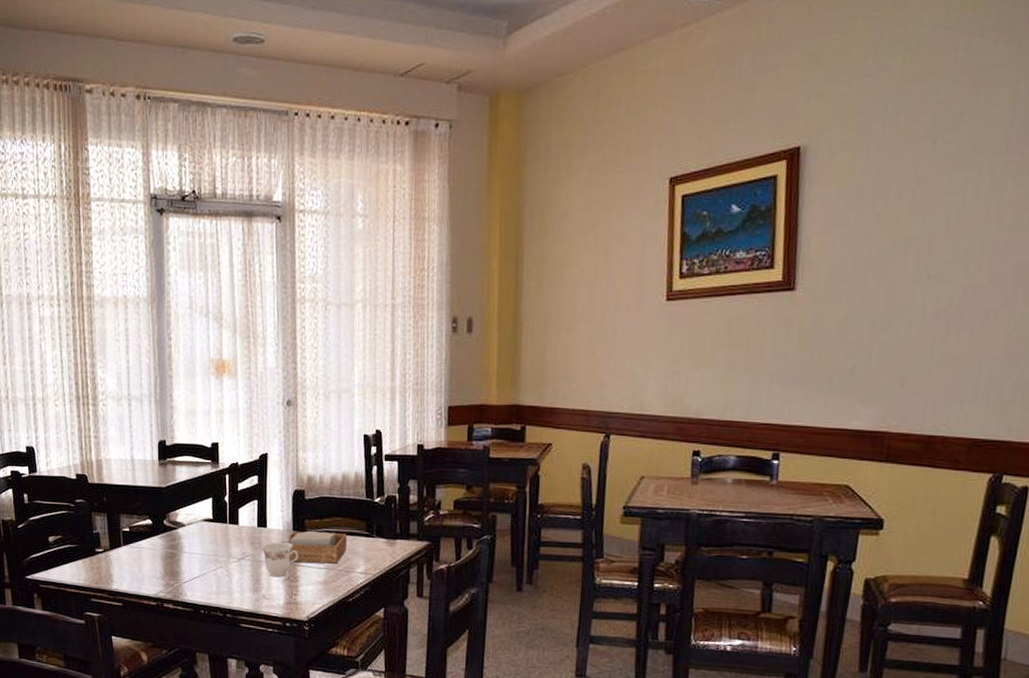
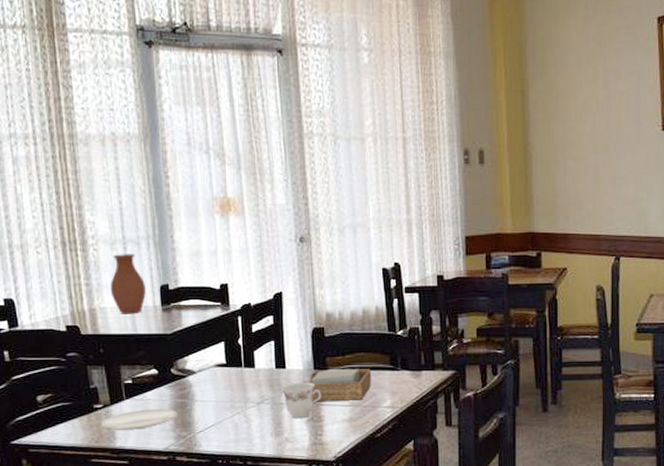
plate: none [100,556,167,575] -> present [100,409,177,430]
vase: none [115,410,145,467] -> present [110,254,146,314]

